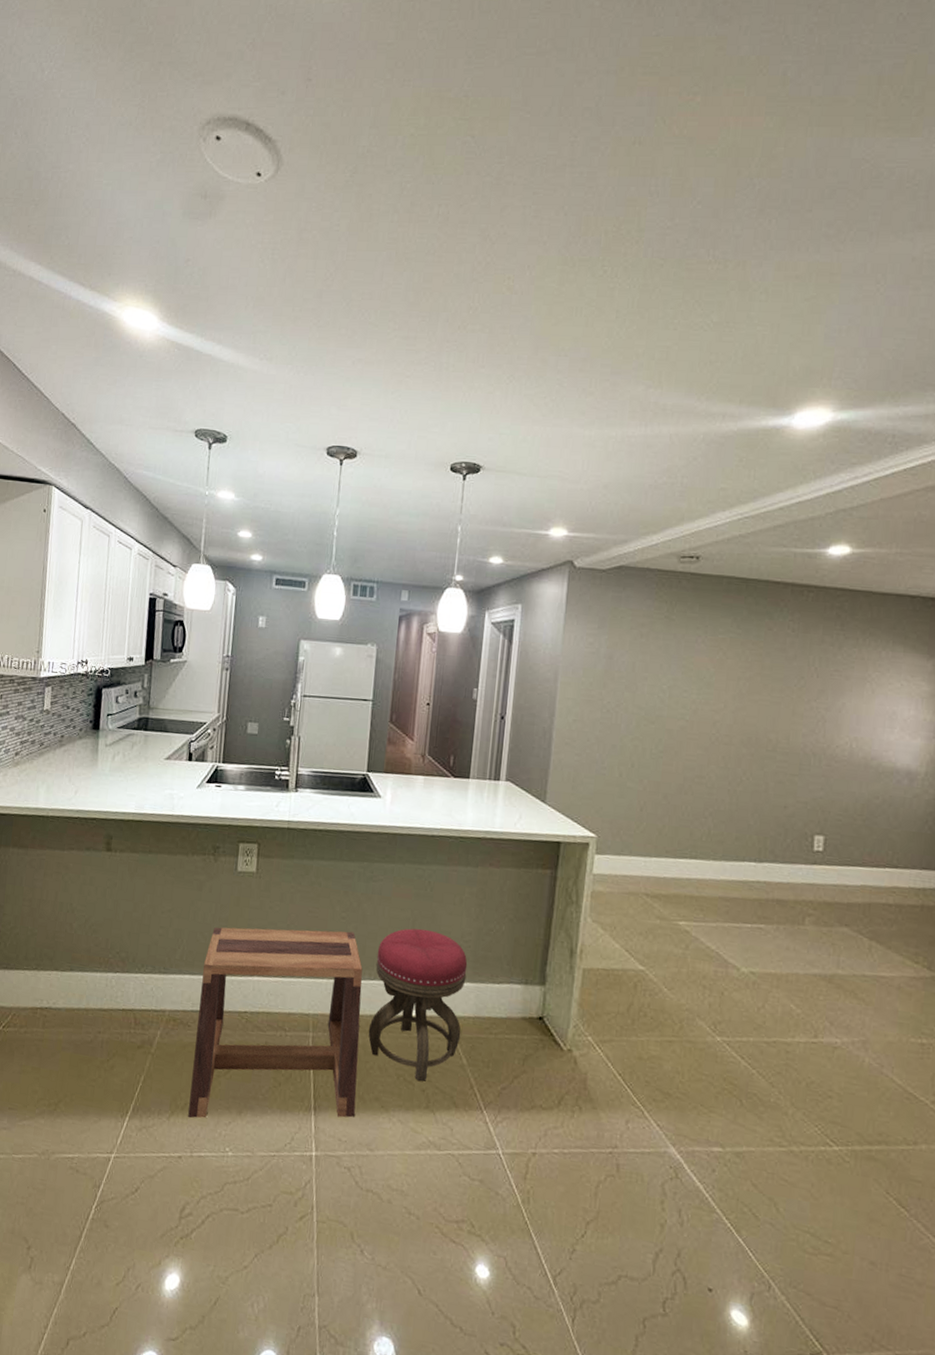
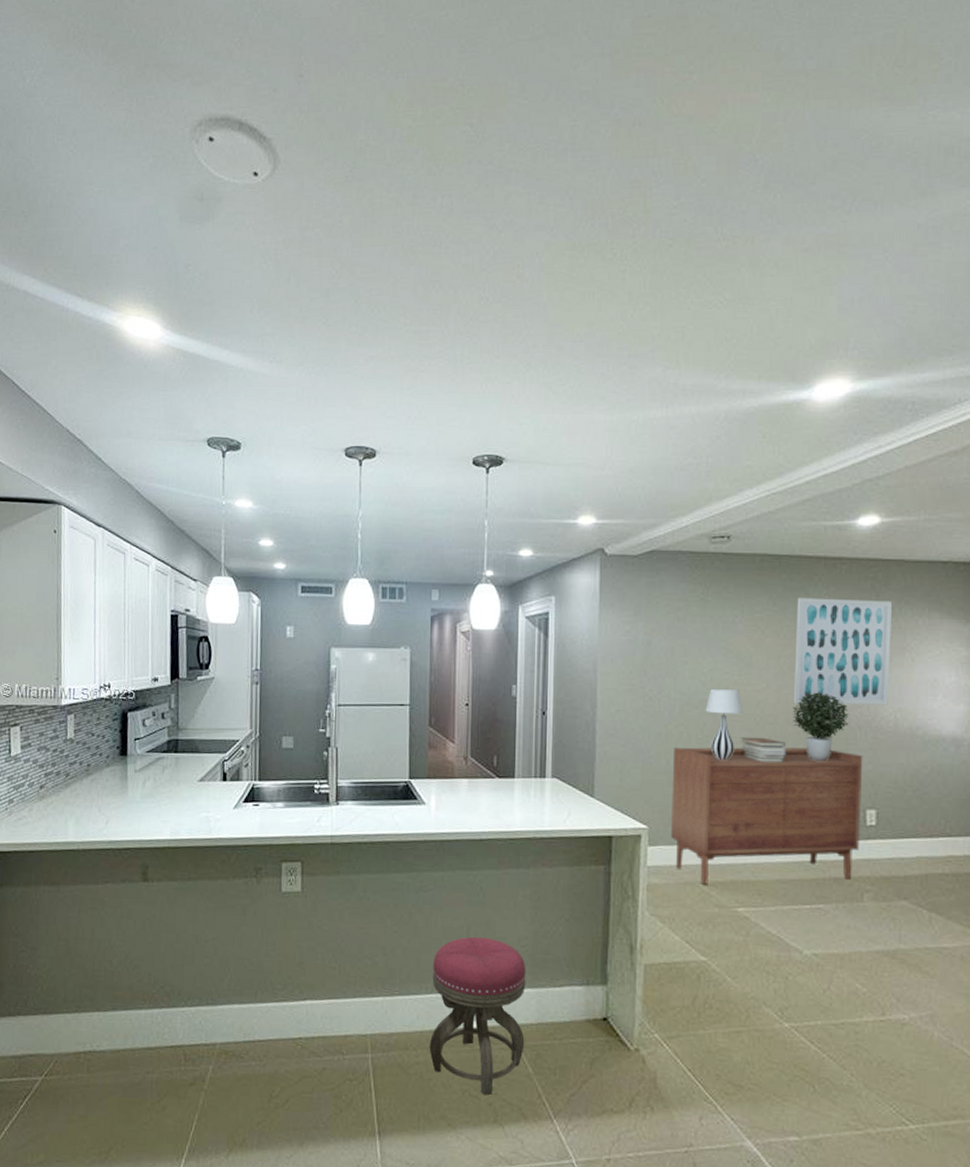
stool: present [188,927,363,1118] -> none [247,945,422,1155]
sideboard: none [618,761,815,902] -> present [671,747,863,885]
table lamp: none [661,706,699,777] -> present [705,689,743,761]
book stack: none [694,755,739,783] -> present [740,737,787,763]
potted plant: none [748,715,804,785] -> present [793,691,849,761]
wall art: none [751,622,857,734] -> present [794,598,893,705]

